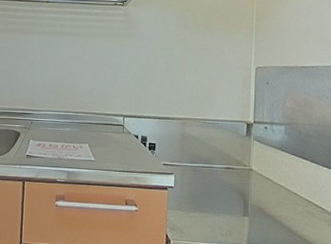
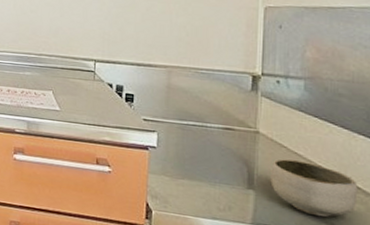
bowl: none [260,189,323,234] -> present [270,158,358,217]

